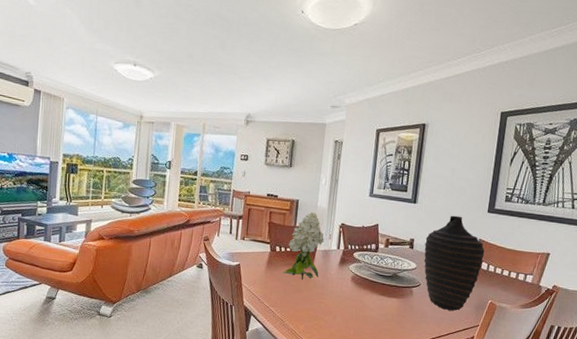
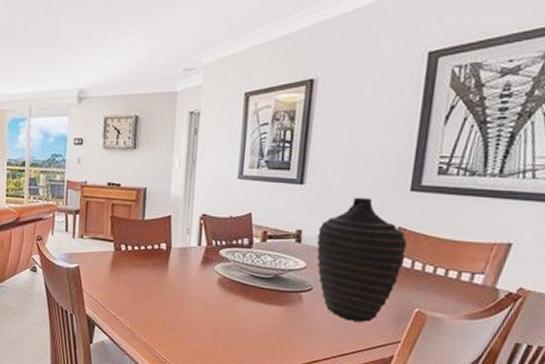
flower: present [283,212,324,280] -> none [130,202,181,285]

